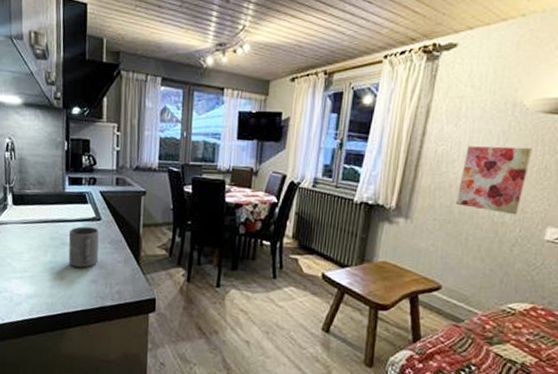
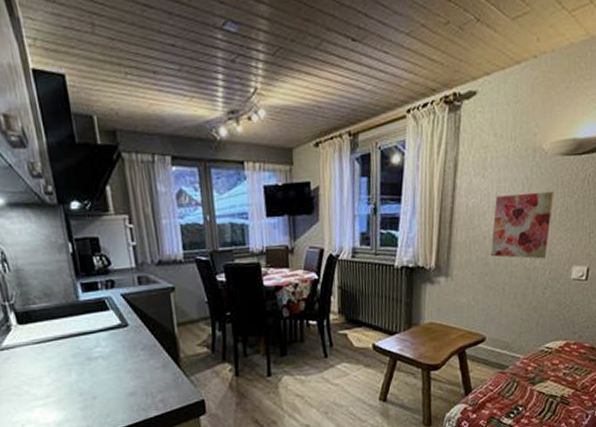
mug: present [68,226,99,268] -> none [92,335,134,382]

